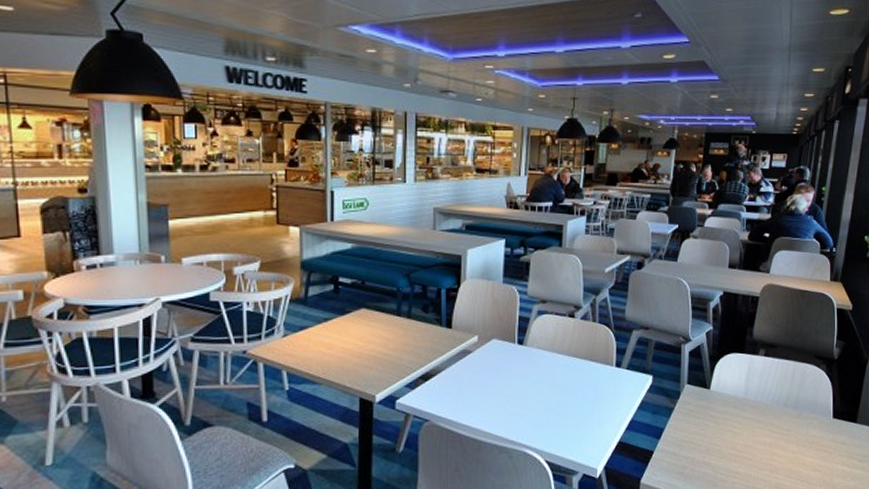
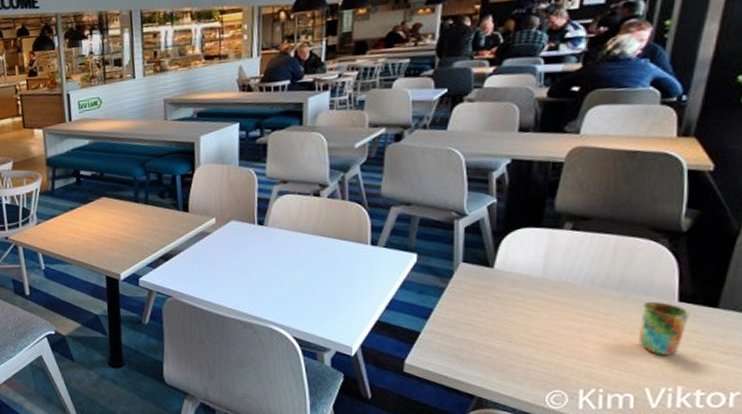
cup: none [808,418,840,465] -> present [638,302,690,355]

